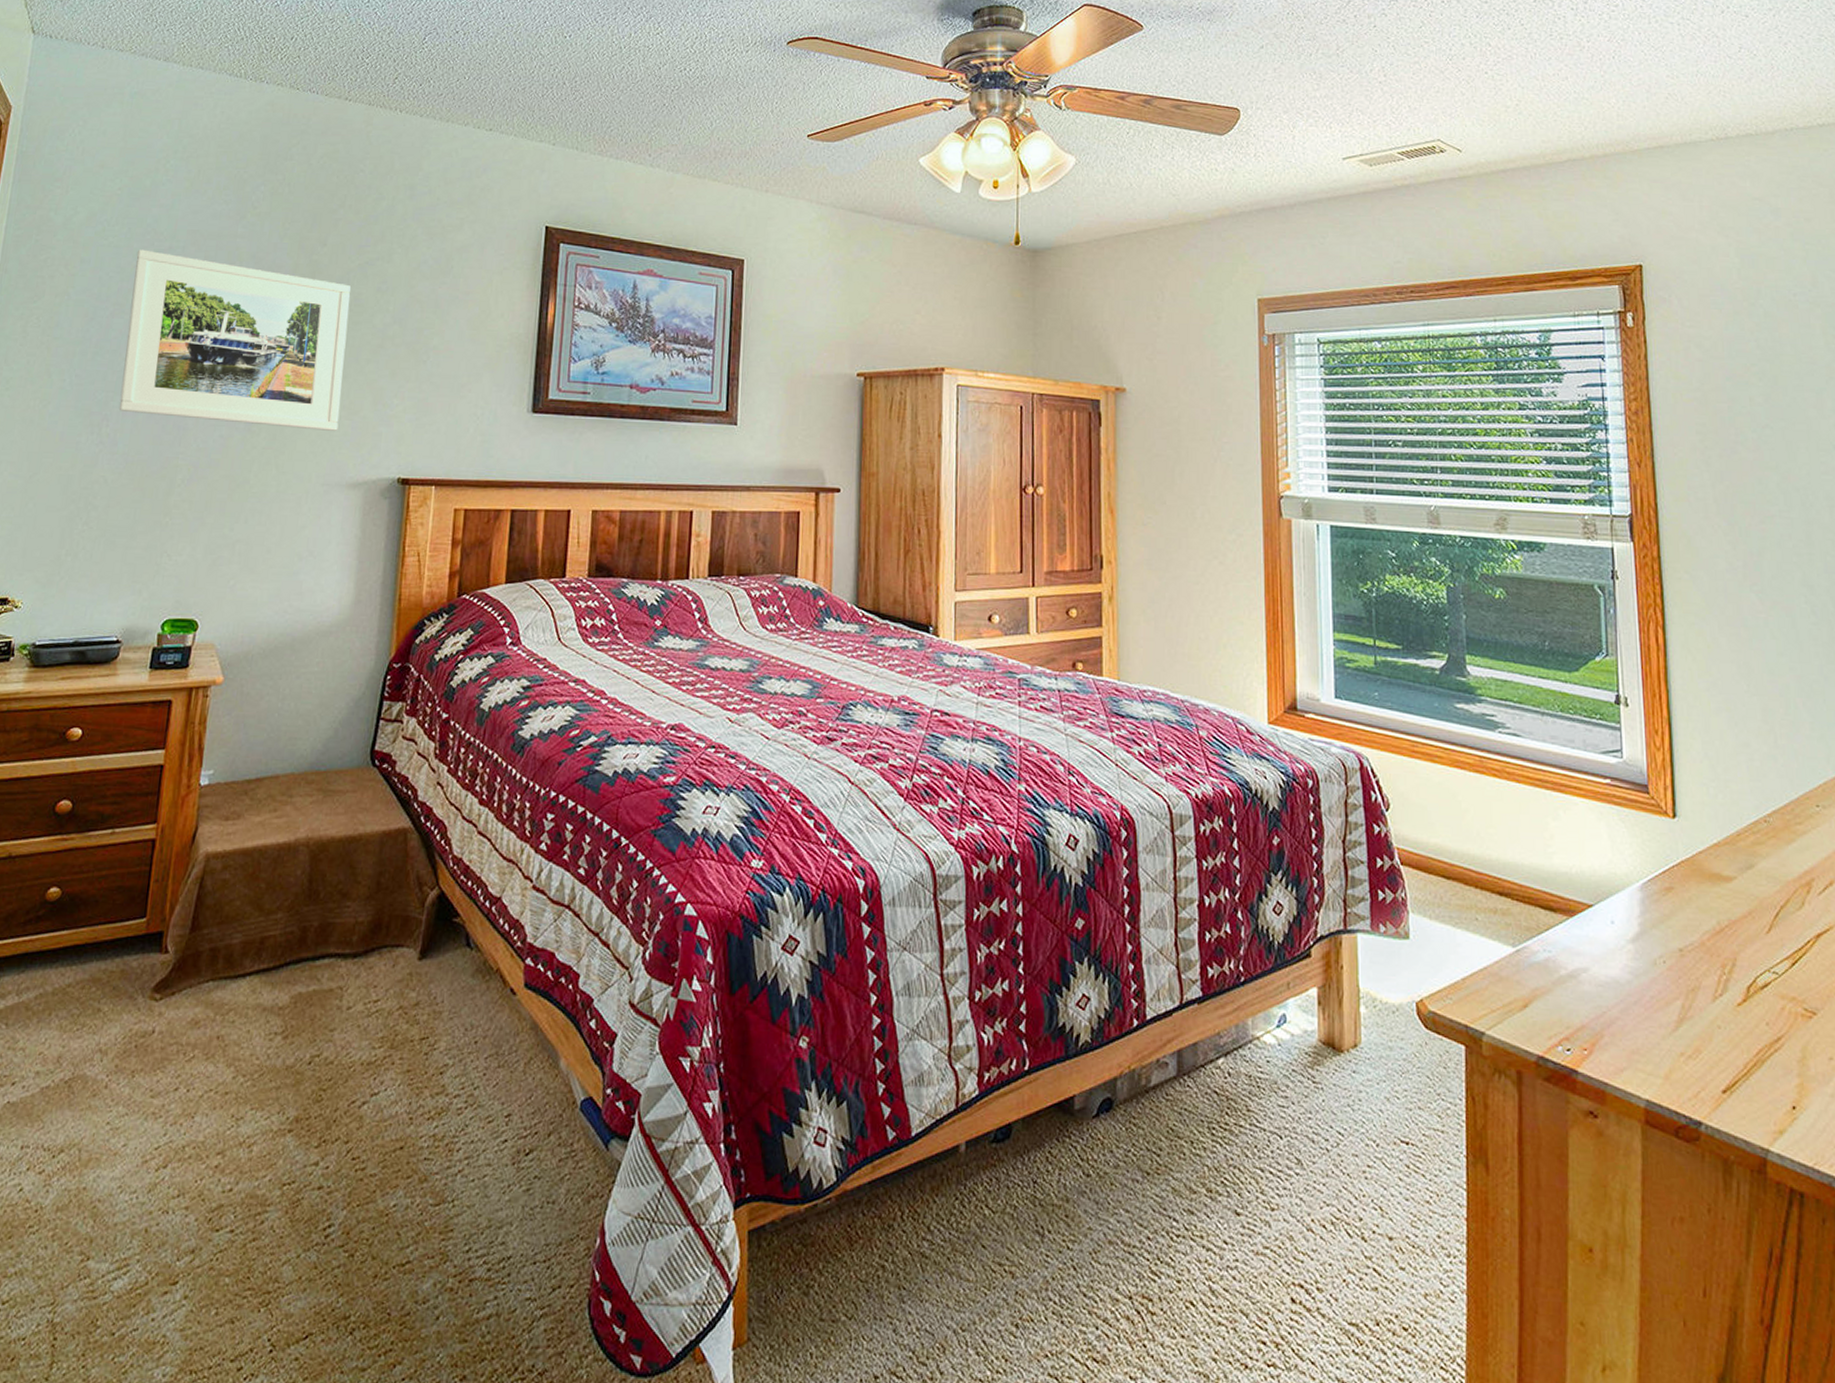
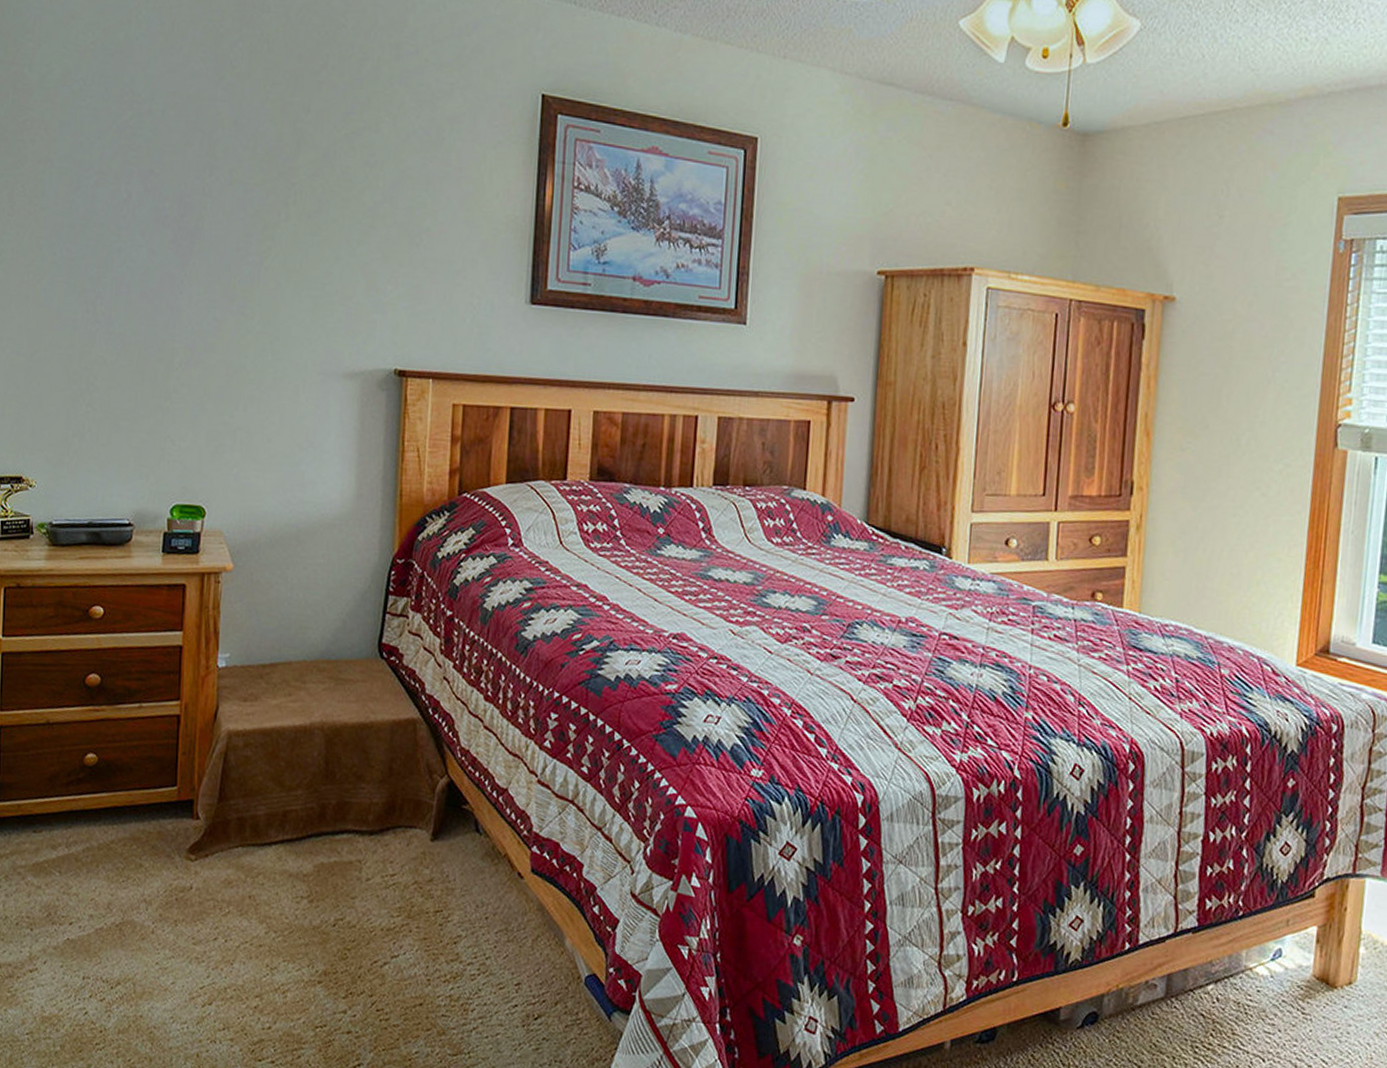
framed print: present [118,249,351,431] -> none [111,112,338,317]

